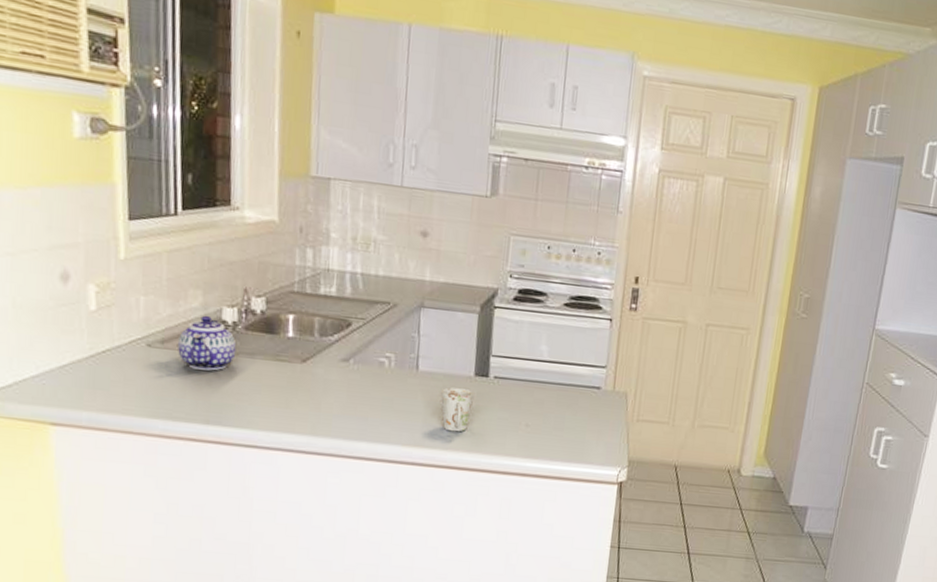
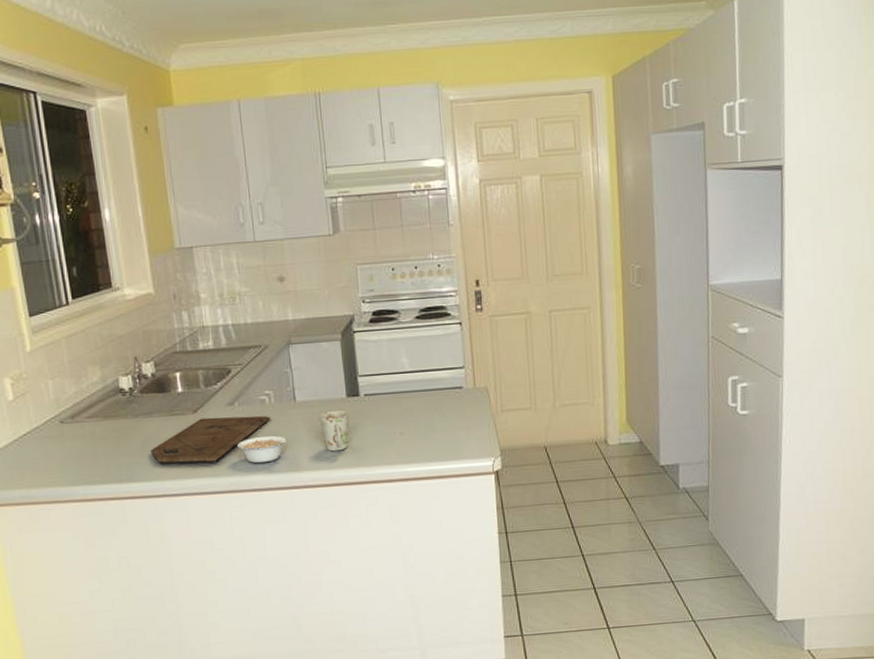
teapot: present [178,315,237,371] -> none [85,386,136,436]
cutting board: none [247,369,388,420] -> present [151,416,271,464]
legume: none [345,400,400,431] -> present [237,435,286,464]

